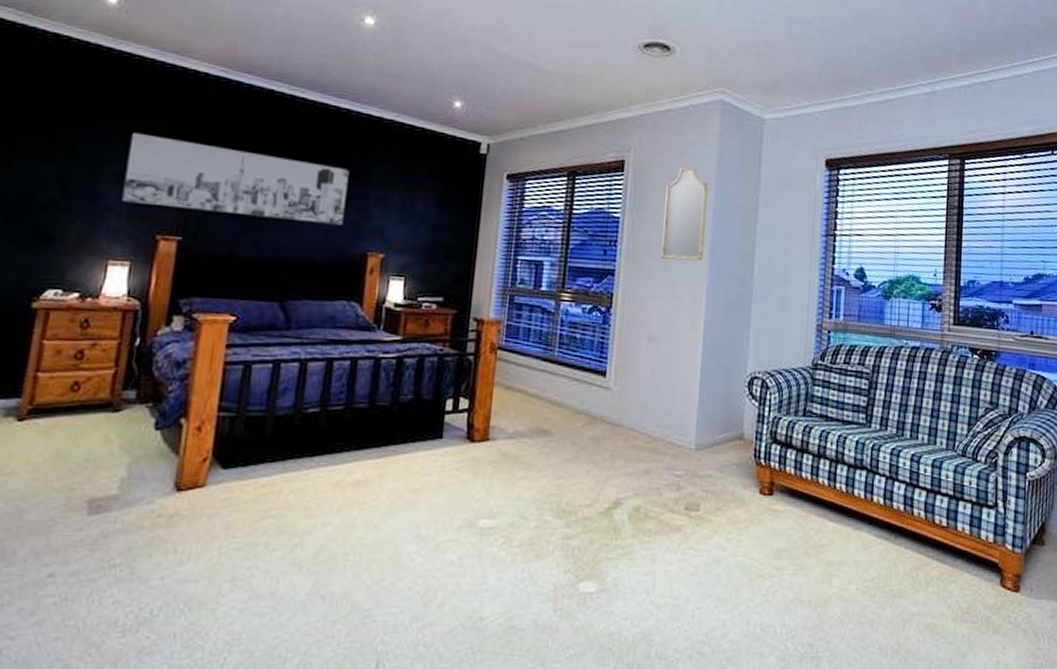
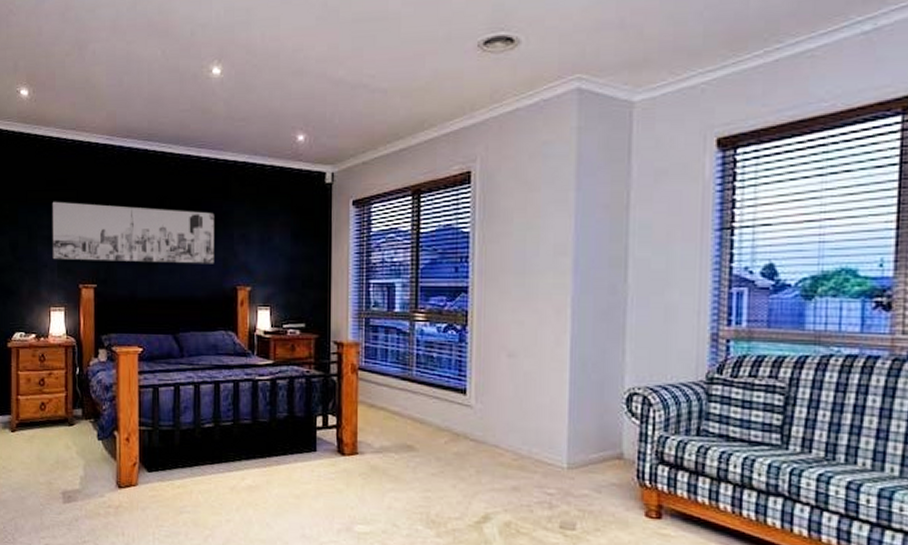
home mirror: present [661,166,708,262] -> none [517,168,568,271]

